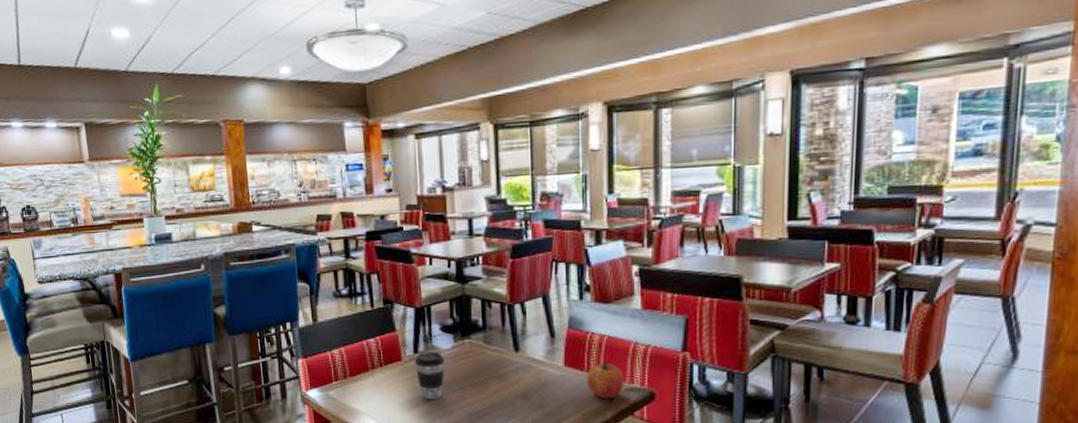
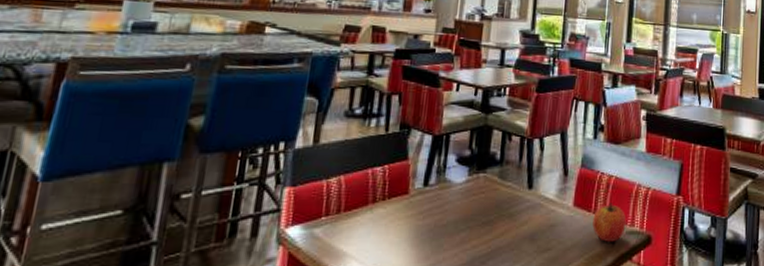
coffee cup: present [414,351,445,400] -> none [422,185,456,242]

